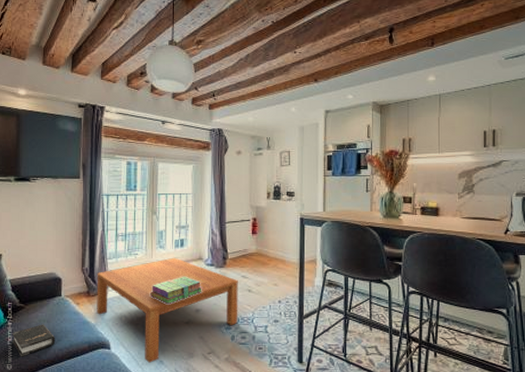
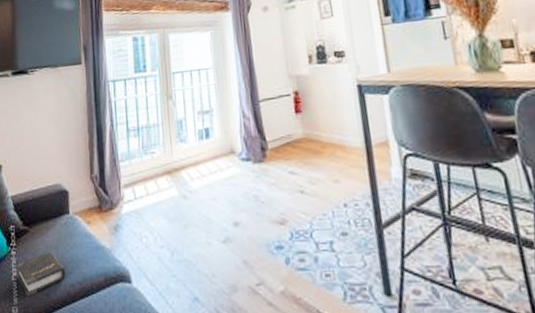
coffee table: present [97,257,238,363] -> none [108,153,292,301]
stack of books: present [150,276,202,305] -> none [174,177,239,218]

